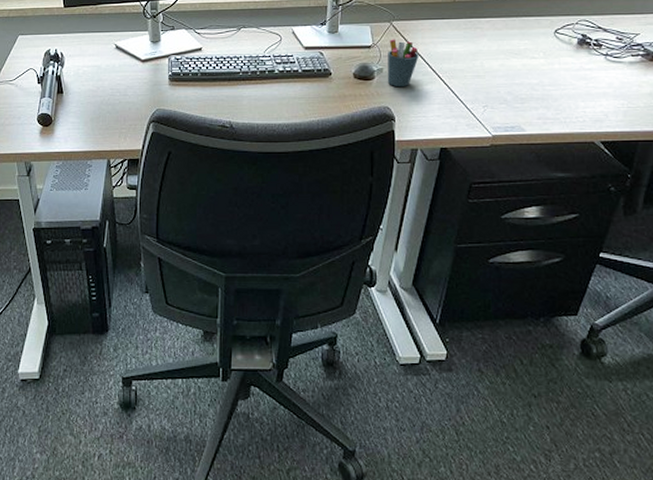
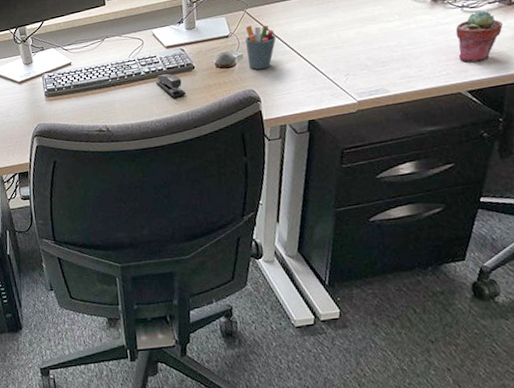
stapler: none [288,76,319,102] -> present [155,74,186,97]
potted succulent: none [596,62,642,113] -> present [455,10,503,62]

